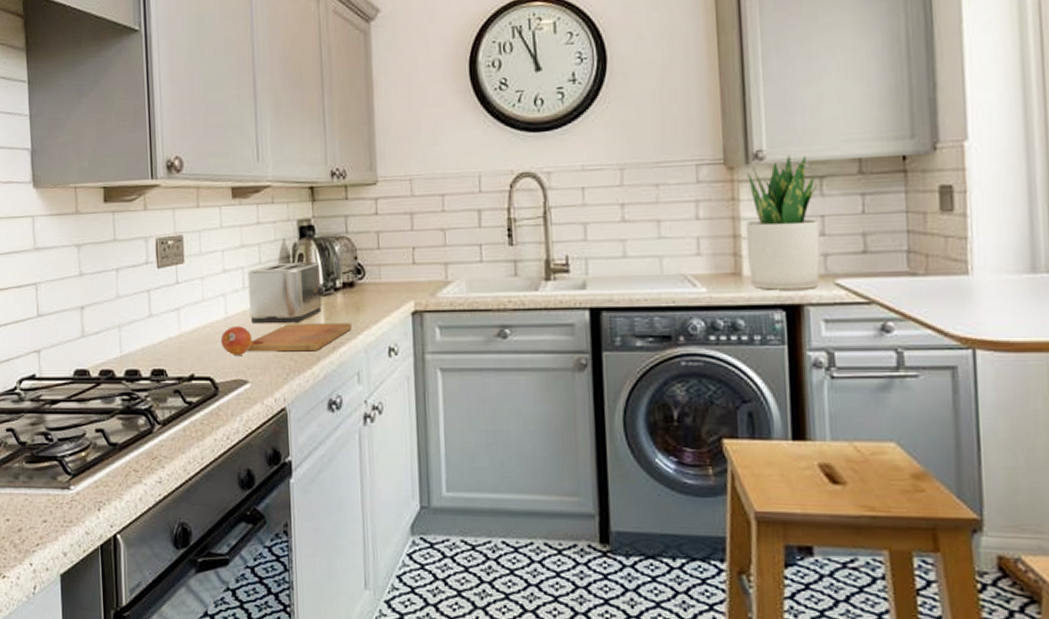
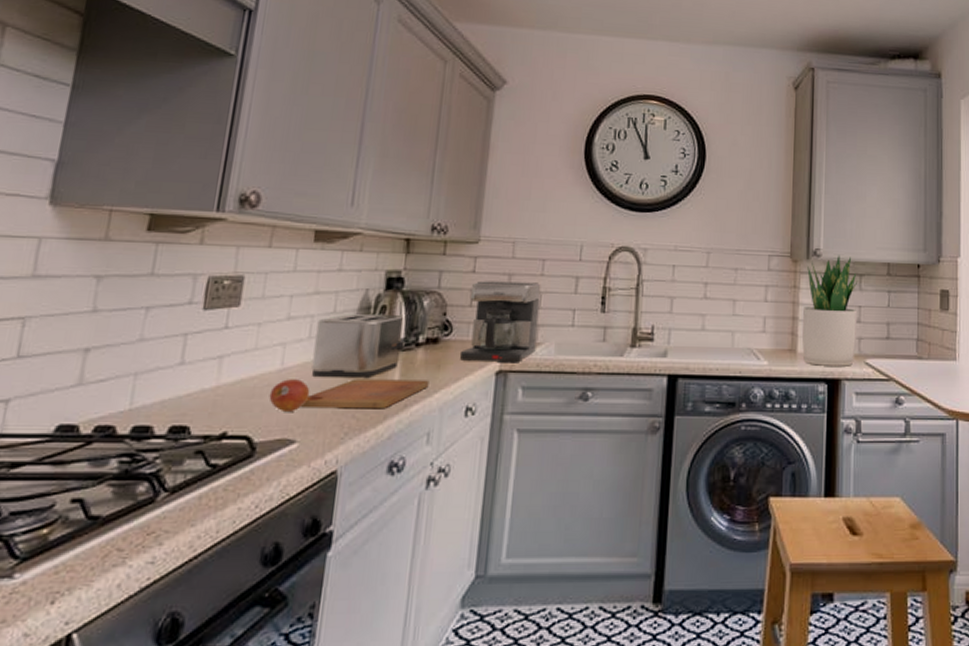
coffee maker: none [376,219,447,304] -> present [460,281,541,363]

